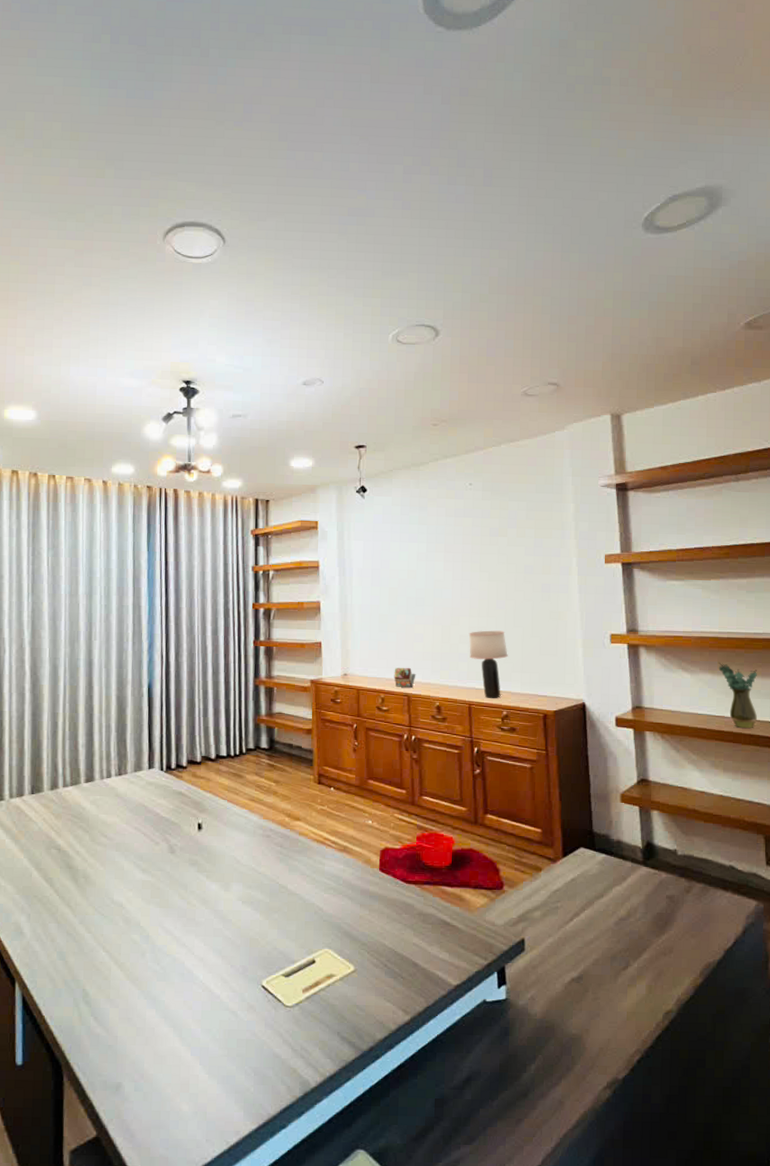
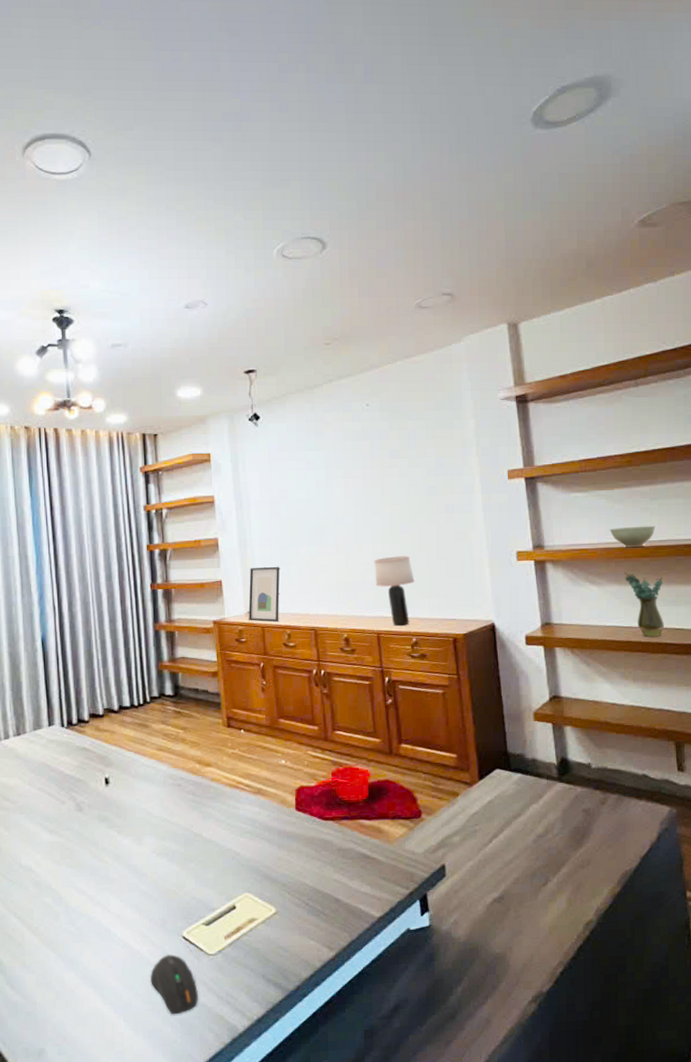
computer mouse: none [227,1002,273,1062] -> present [149,954,198,1014]
picture frame: none [345,631,378,685] -> present [248,566,280,622]
decorative box: present [394,667,416,688] -> none [299,600,322,621]
bowl: none [704,617,752,639] -> present [609,525,656,548]

